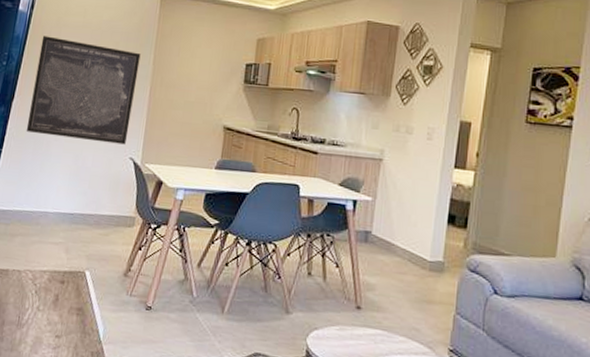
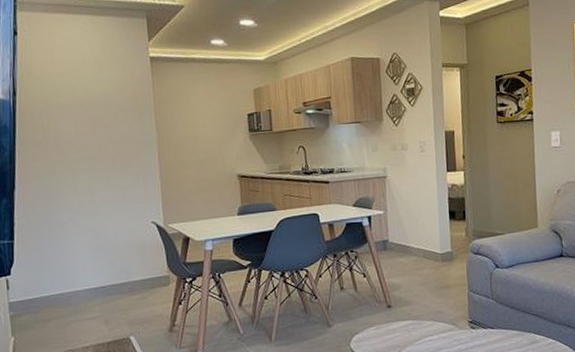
wall art: present [26,36,141,145] -> none [32,120,145,218]

